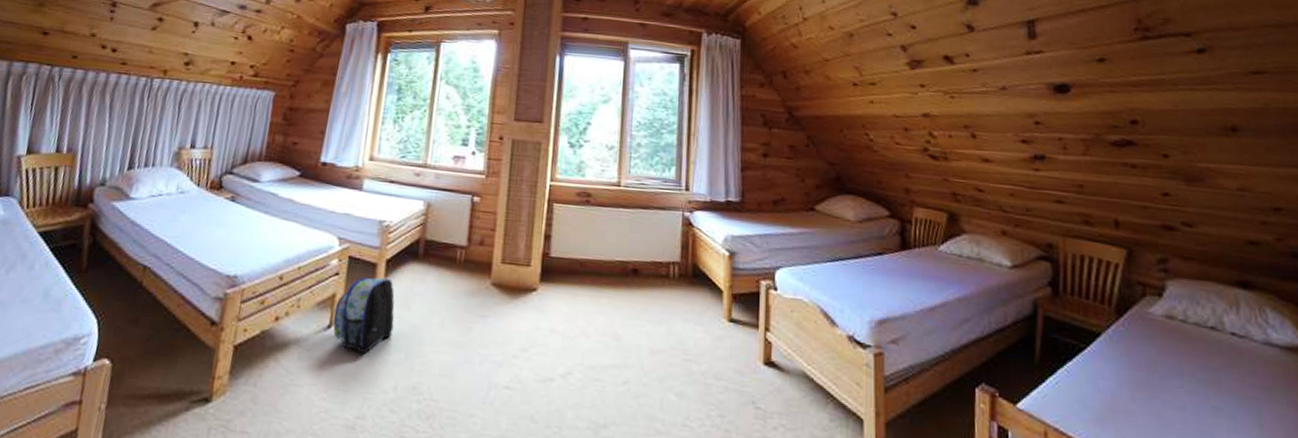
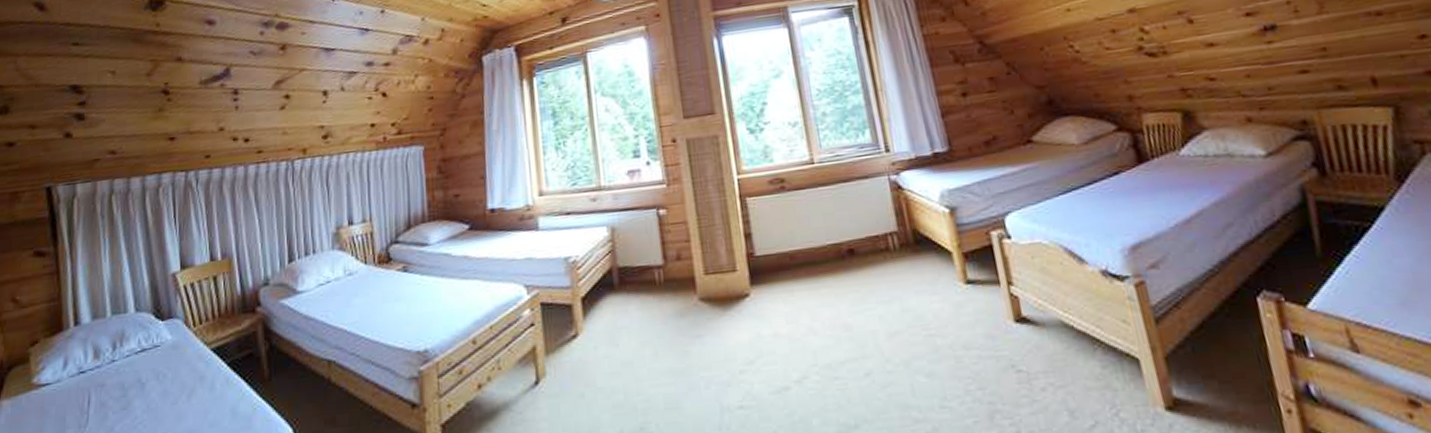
backpack: present [333,277,395,354] -> none [538,318,606,405]

